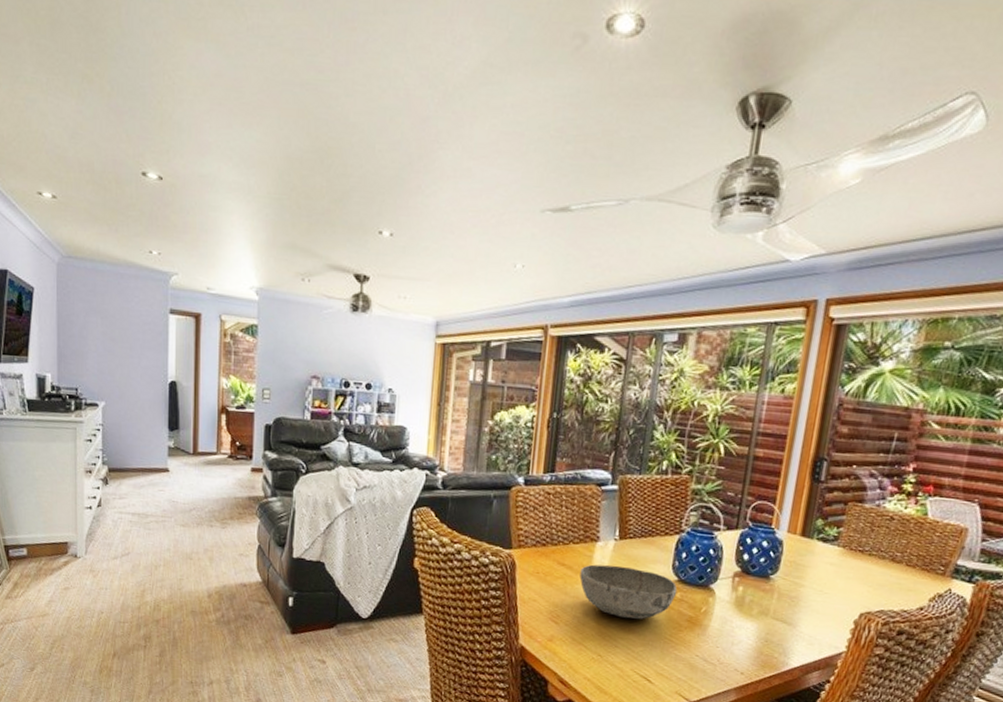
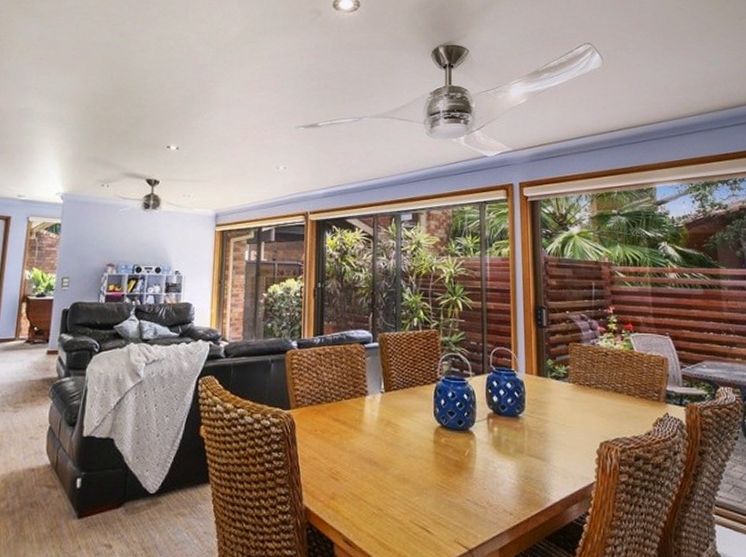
bowl: present [580,564,678,619] -> none [354,417,442,469]

